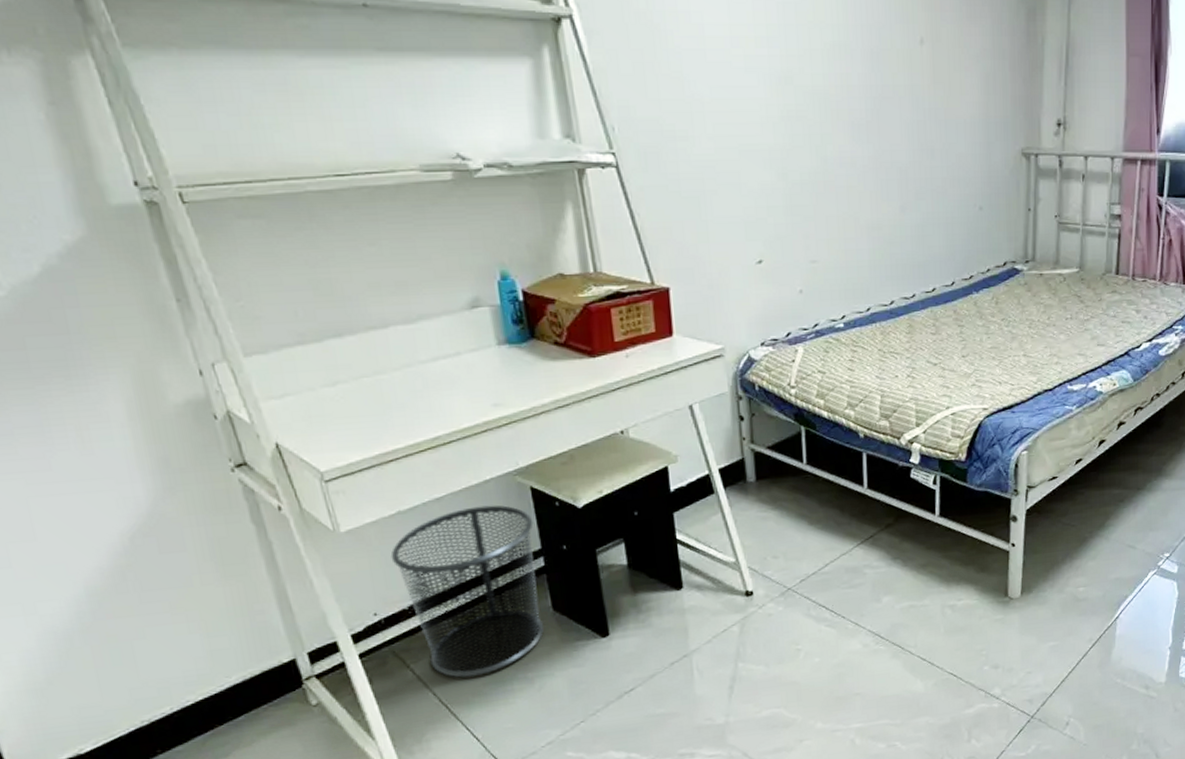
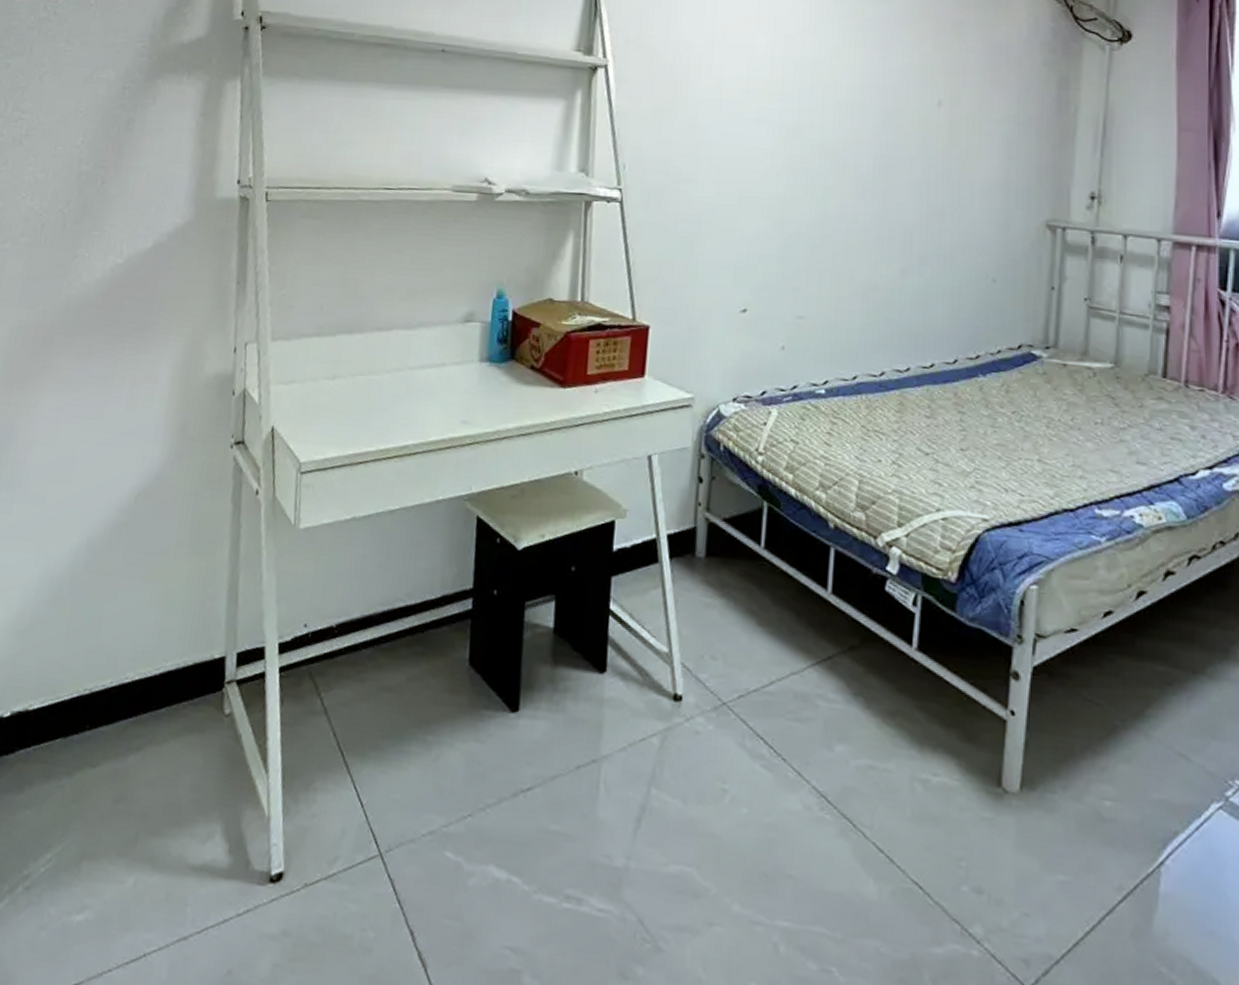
waste bin: present [390,505,544,678] -> none [334,527,472,725]

